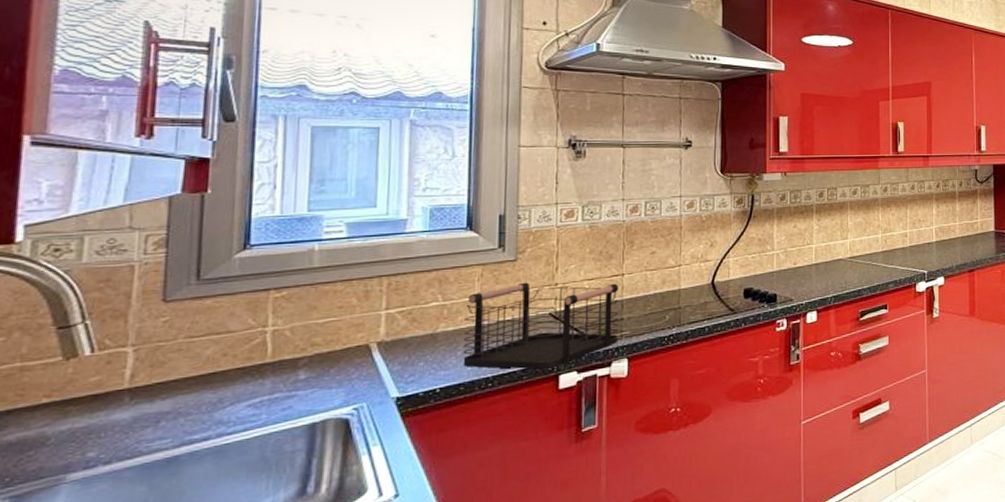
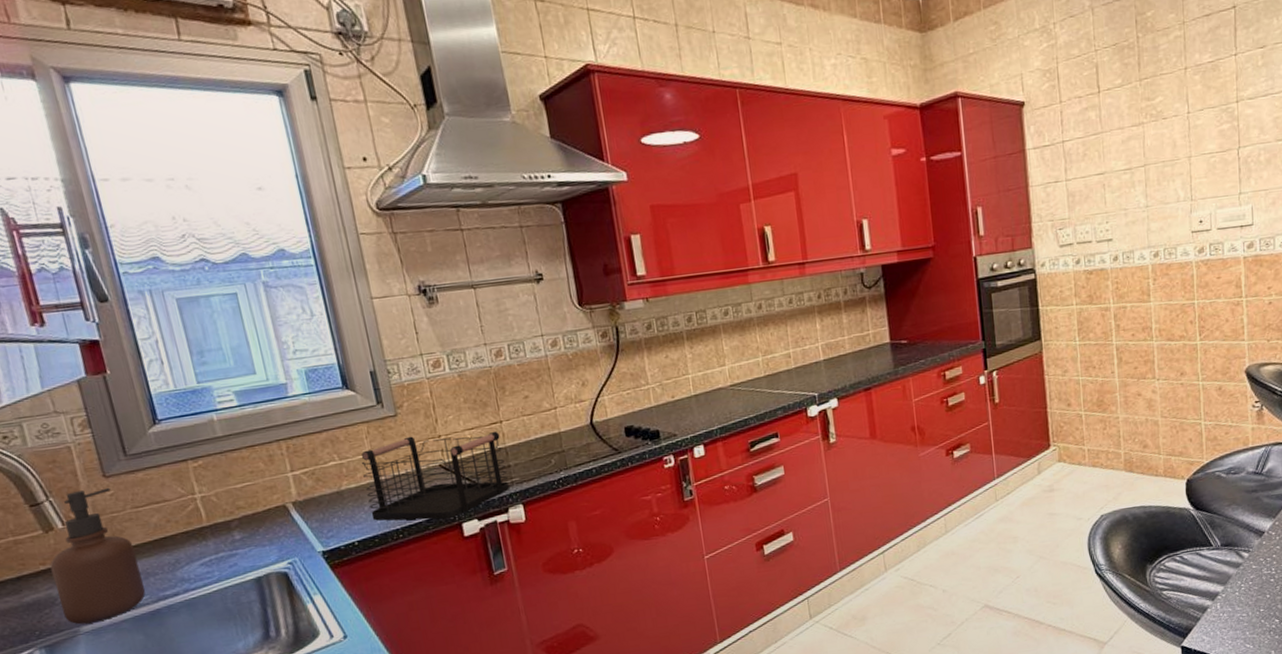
soap dispenser: none [52,313,172,471] -> present [50,487,146,625]

